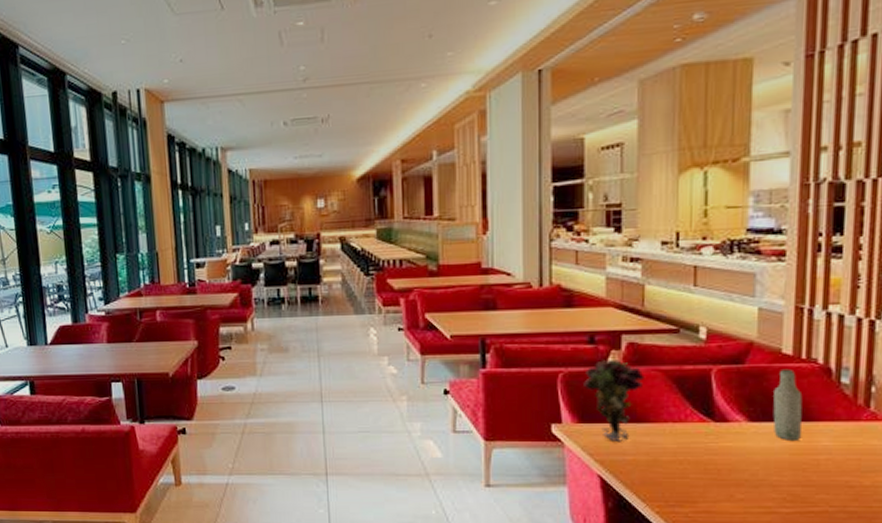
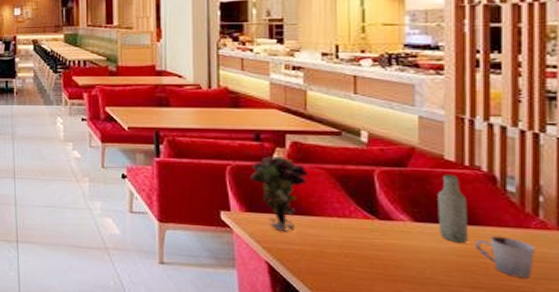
cup: none [807,431,865,472] -> present [475,235,535,278]

